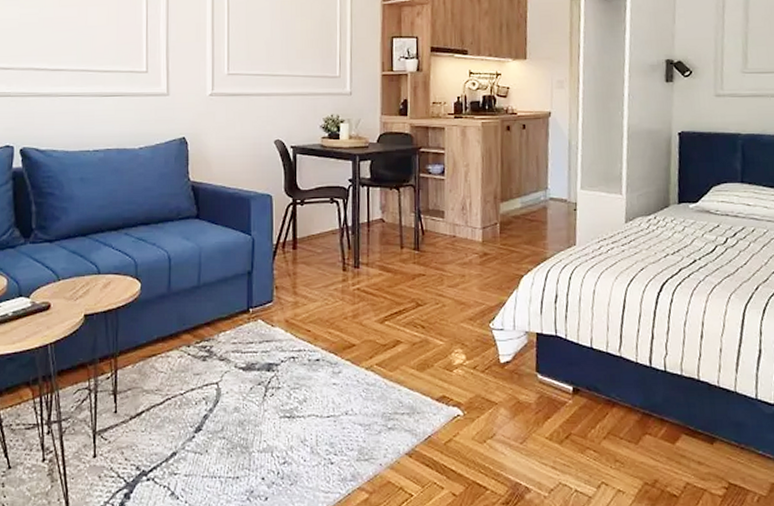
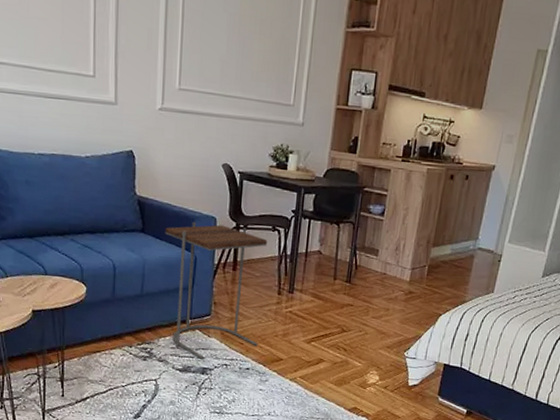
side table: none [220,201,327,355] -> present [165,221,268,360]

